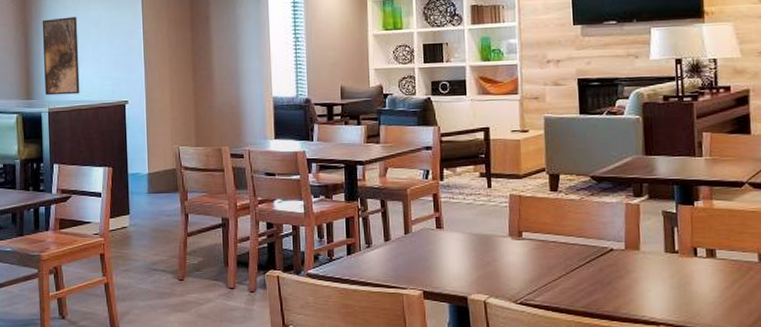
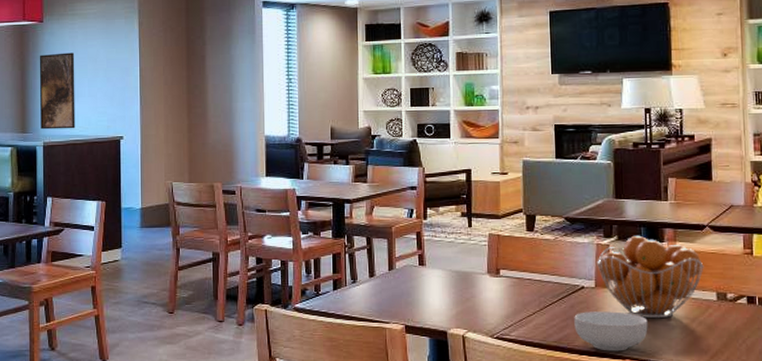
cereal bowl: none [603,275,684,317] -> present [574,311,648,351]
fruit basket: none [626,194,744,282] -> present [597,235,704,319]

